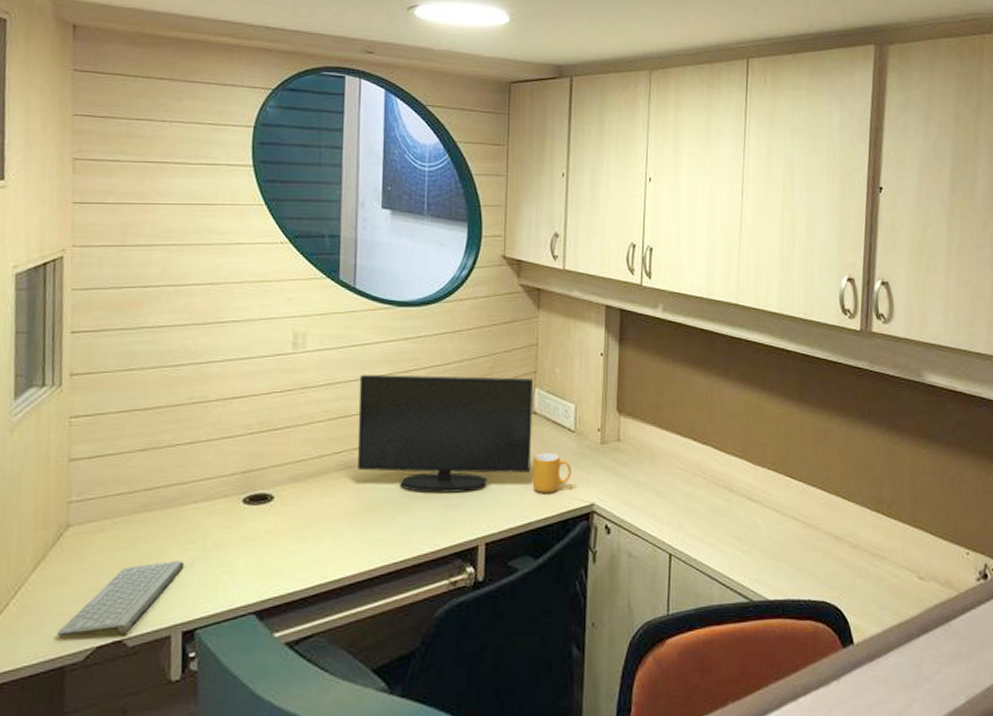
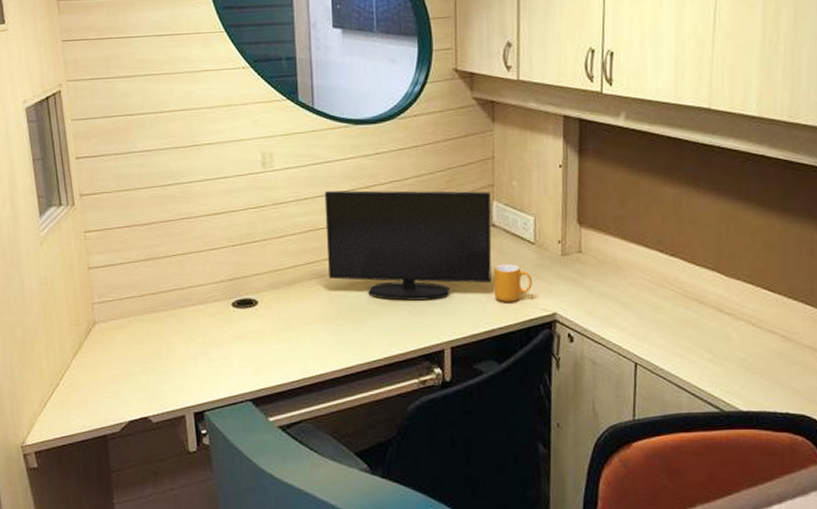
keyboard: present [56,561,184,635] -> none [97,354,190,412]

